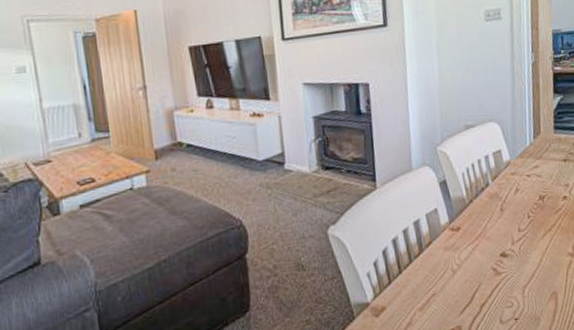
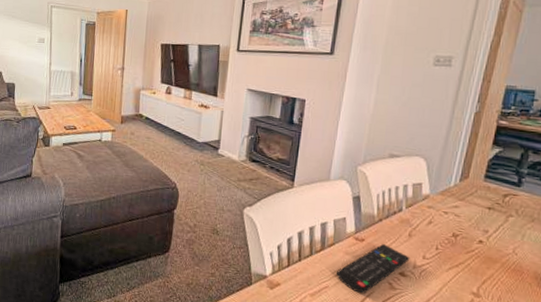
remote control: none [441,226,507,290] -> present [337,243,410,294]

